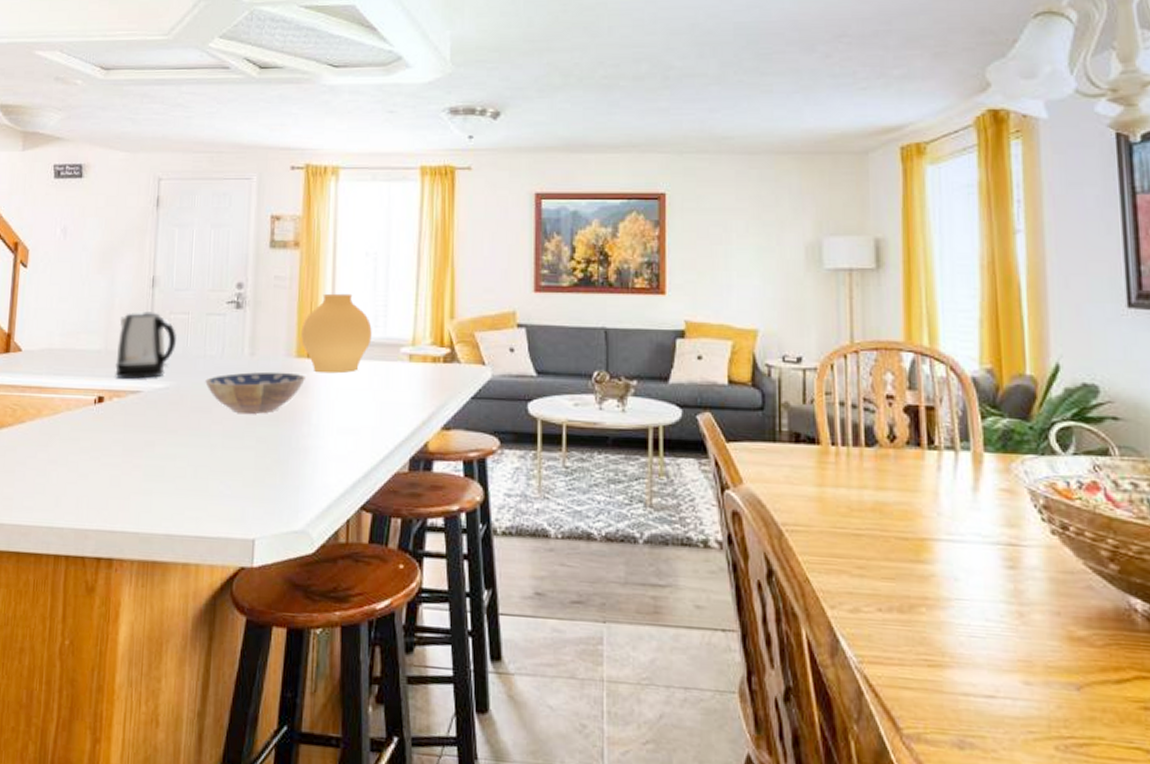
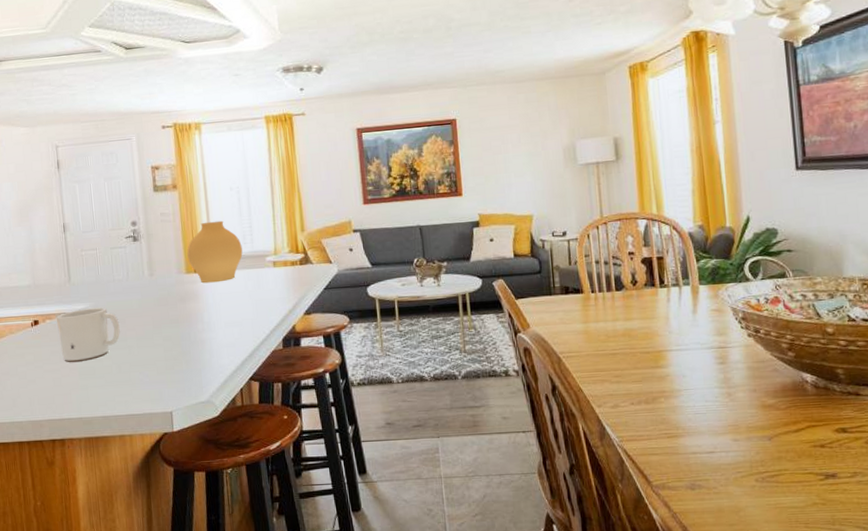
kettle: present [115,310,176,379] -> none [41,251,90,305]
mug: none [126,388,204,457] -> present [57,307,120,362]
bowl: present [205,371,305,414] -> none [117,285,195,320]

